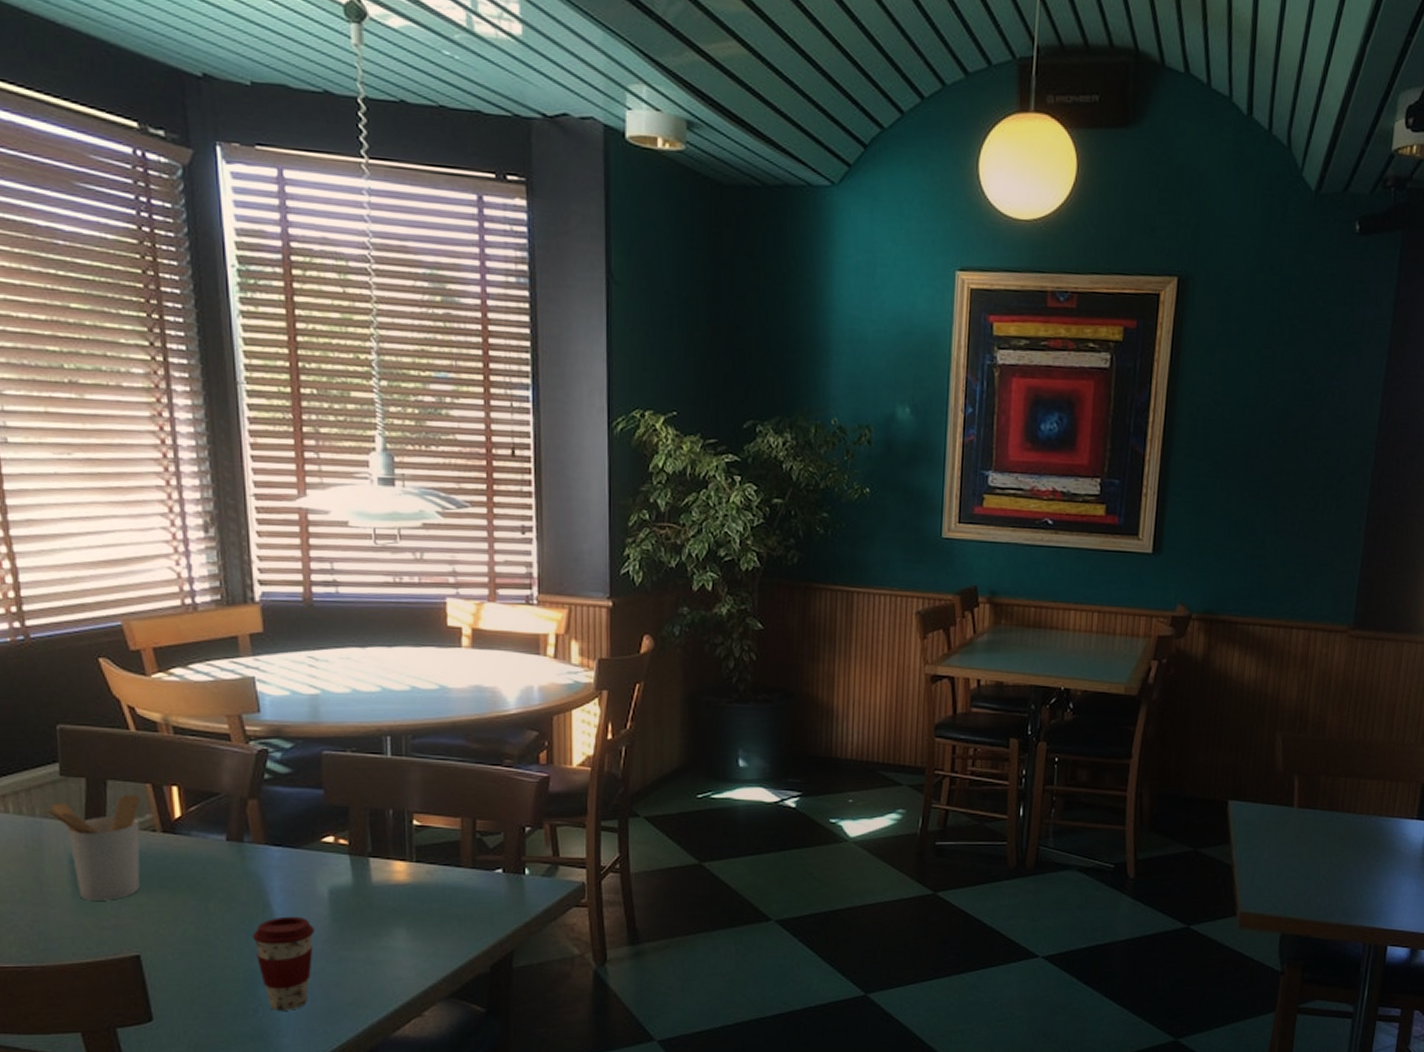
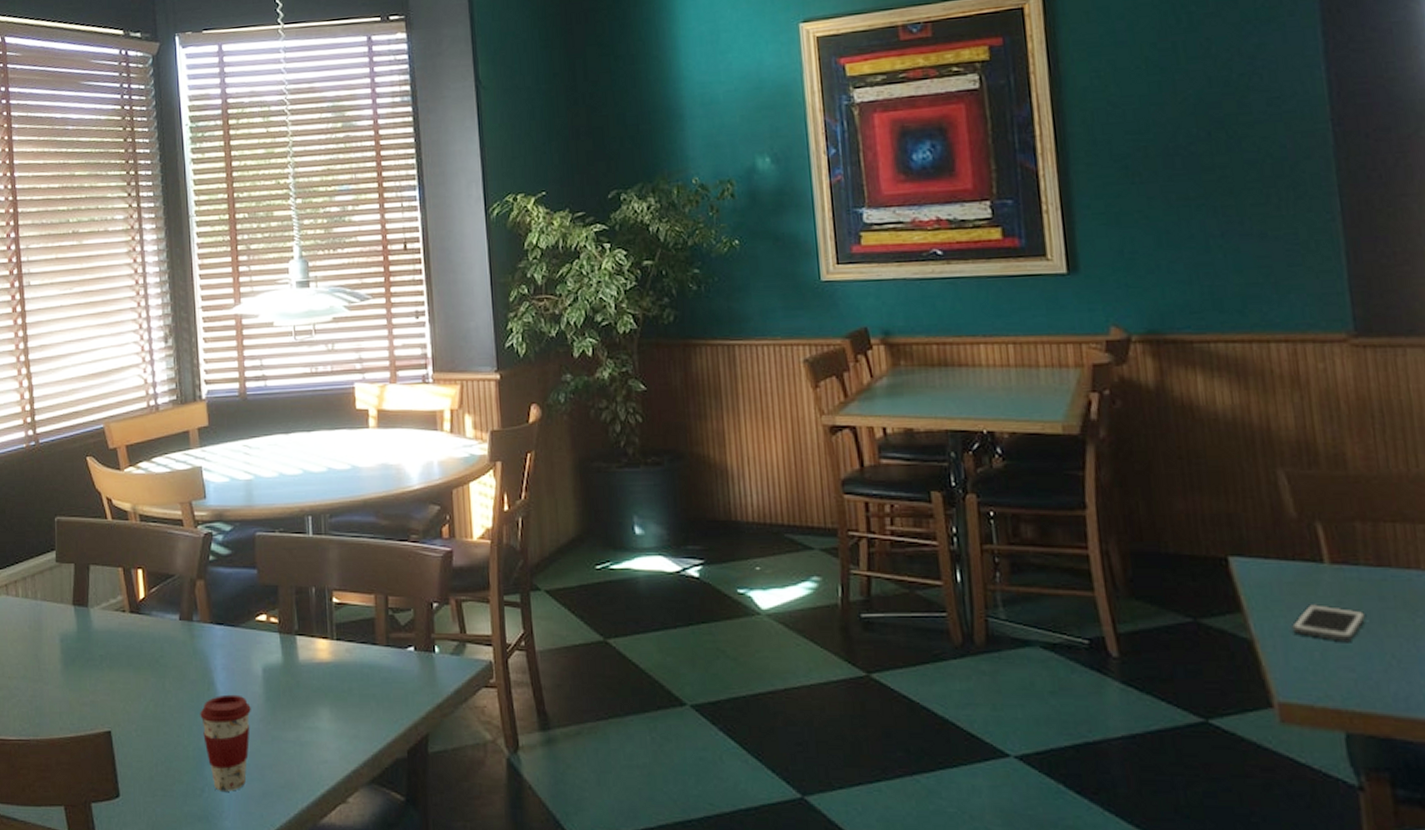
utensil holder: present [41,794,141,901] -> none [42,577,115,678]
cell phone: none [1261,838,1313,867] -> present [1292,604,1367,641]

